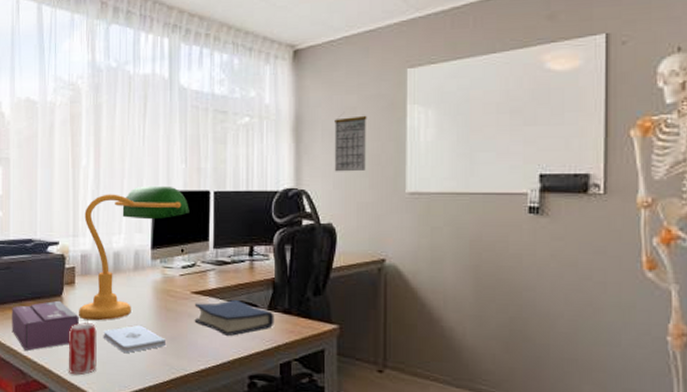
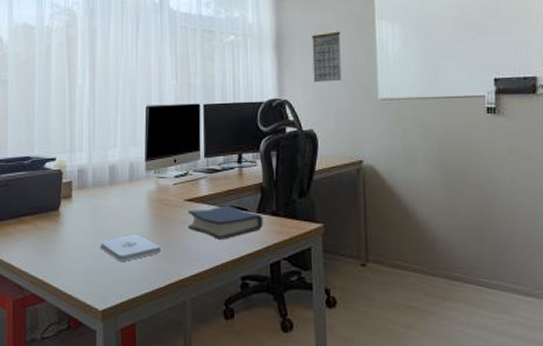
tissue box: present [12,300,79,351] -> none [9,214,76,265]
beverage can: present [69,322,97,375] -> none [67,233,94,287]
desk lamp: present [79,186,190,321] -> none [76,101,181,232]

